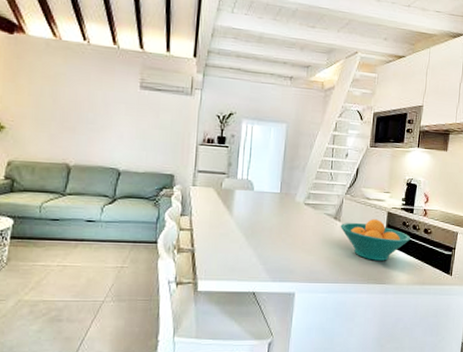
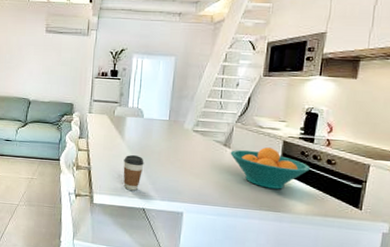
coffee cup: none [231,233,255,273] -> present [123,155,144,191]

